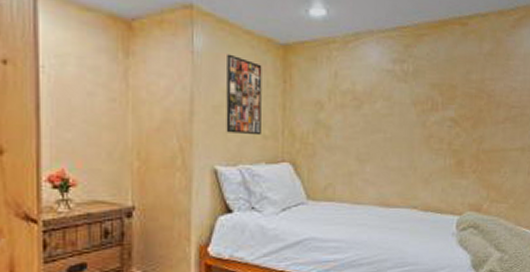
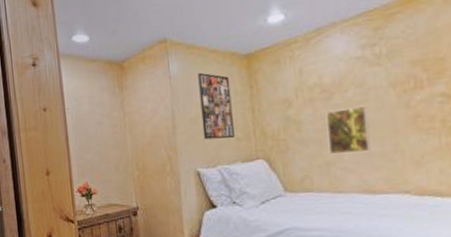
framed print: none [353,119,391,166] -> present [326,105,371,154]

